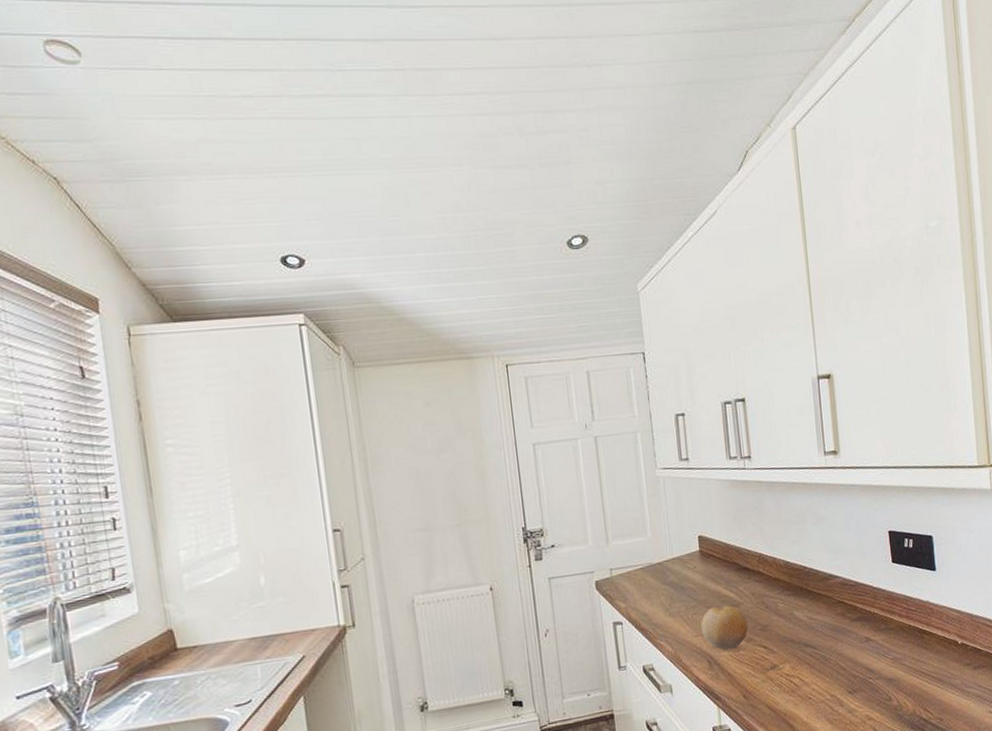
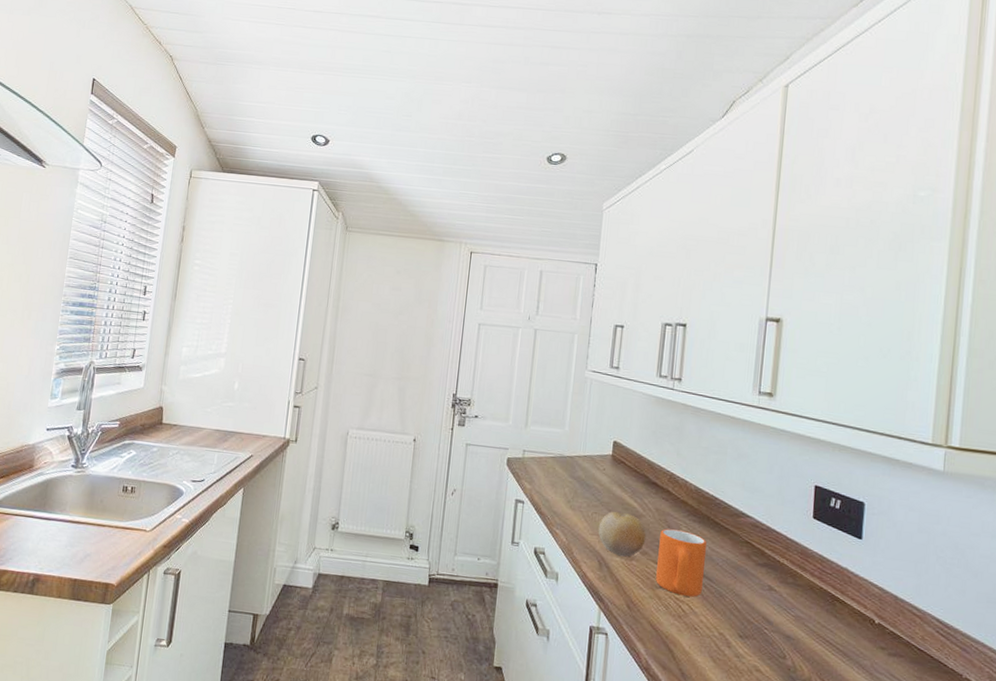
mug: none [760,607,809,671] -> present [656,528,707,597]

